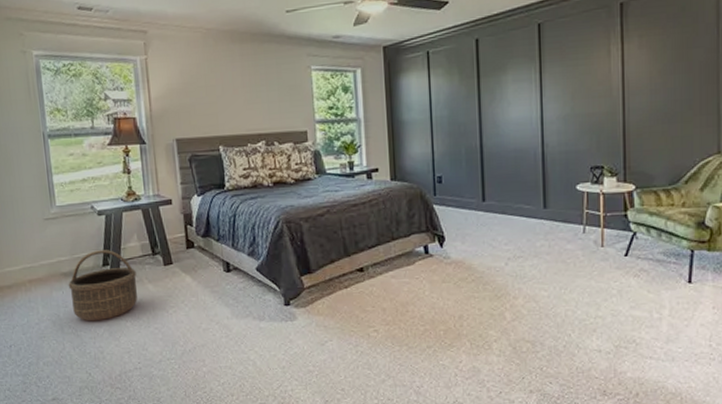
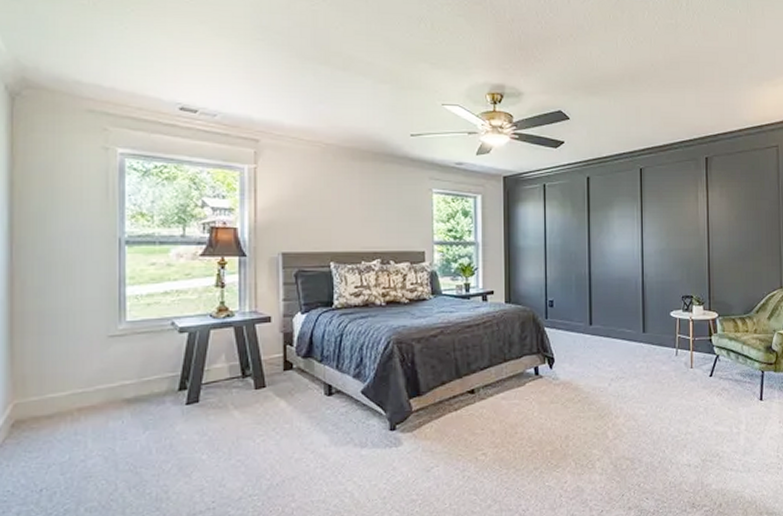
basket: present [68,250,138,322] -> none [131,372,220,456]

